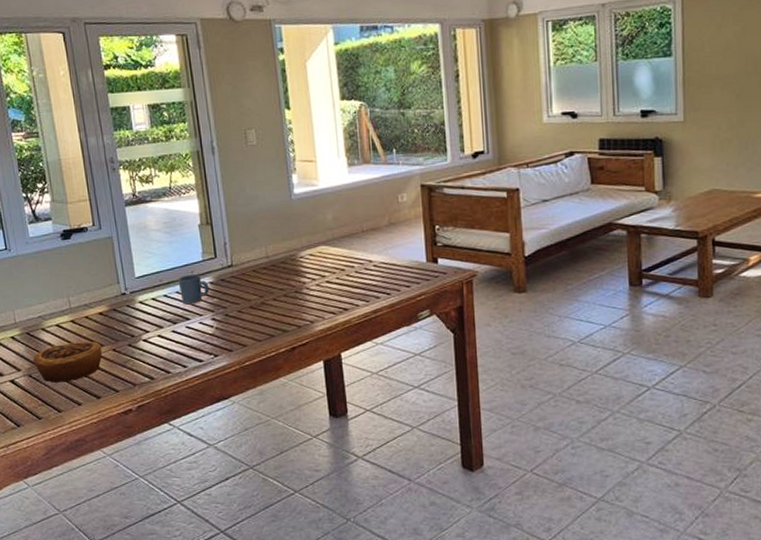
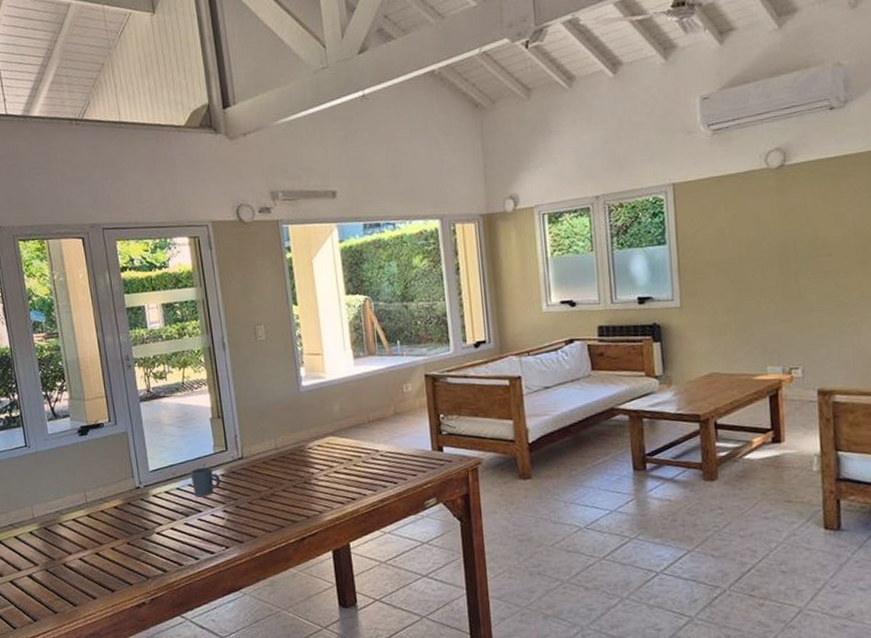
pastry: present [33,341,103,383] -> none [50,535,117,577]

